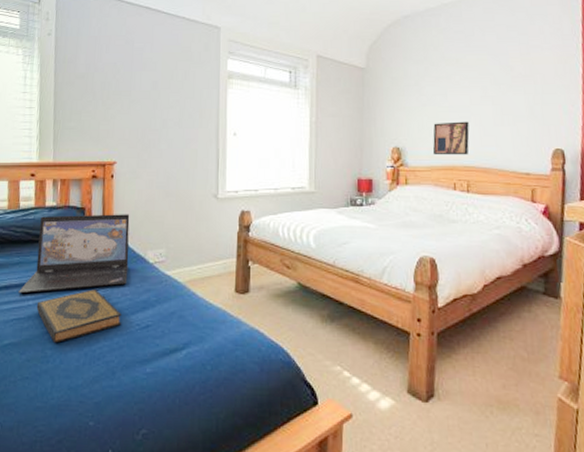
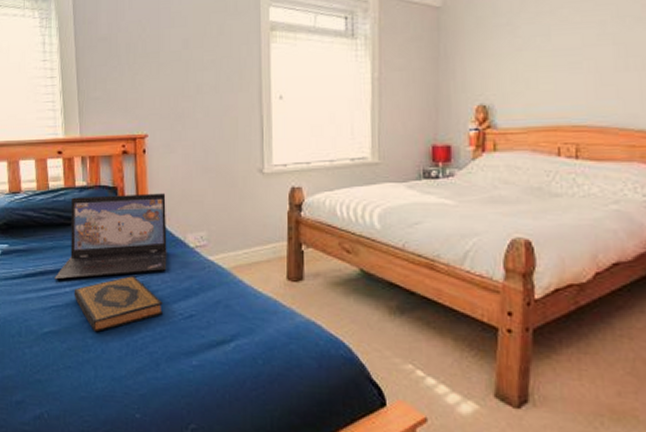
wall art: present [432,121,470,155] -> none [530,68,581,113]

